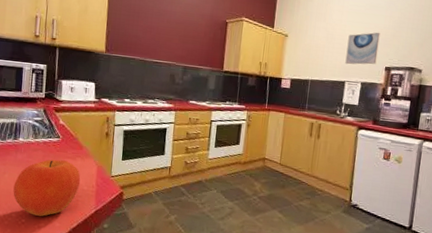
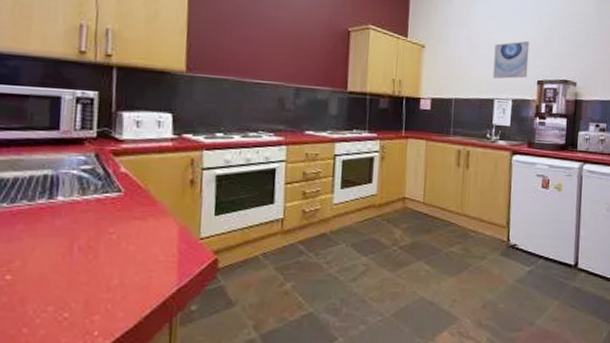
fruit: present [13,159,81,216] -> none [48,222,155,305]

